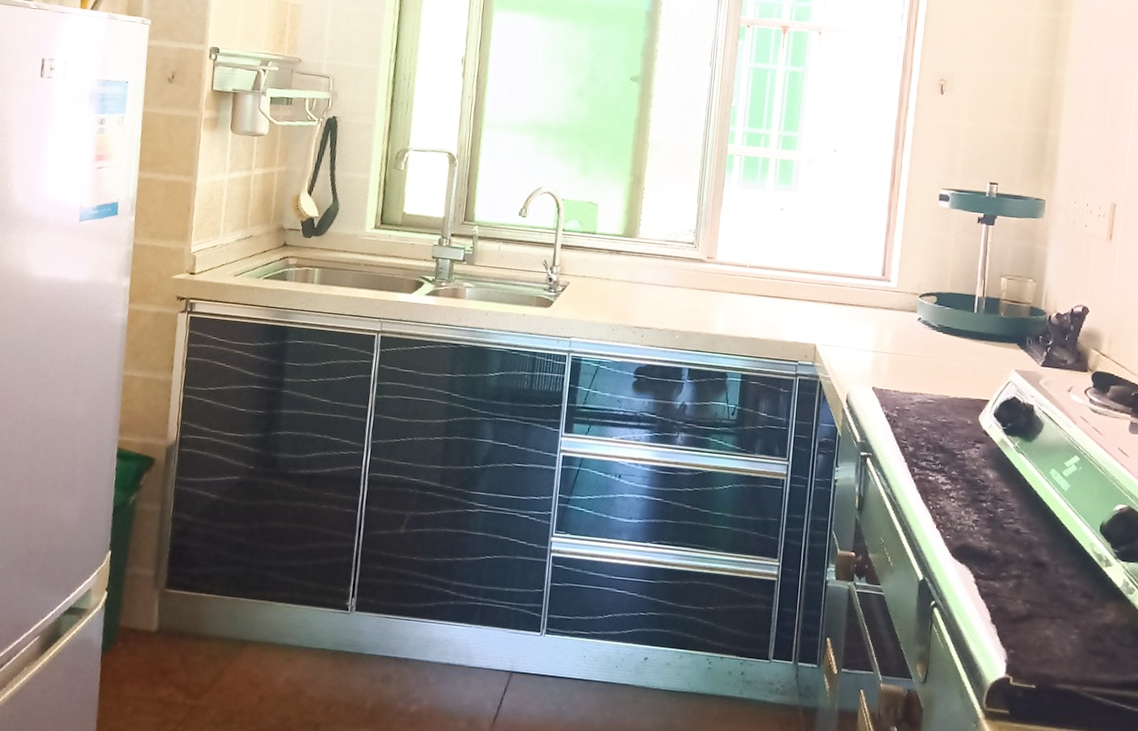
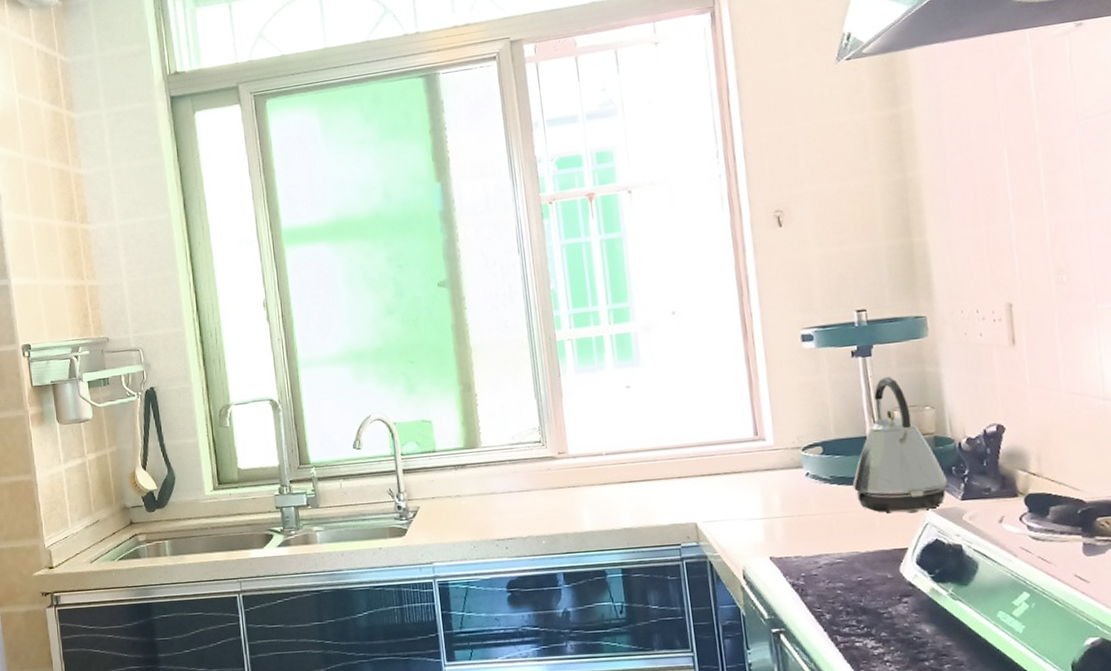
kettle: none [955,246,1034,370] -> present [852,377,948,513]

